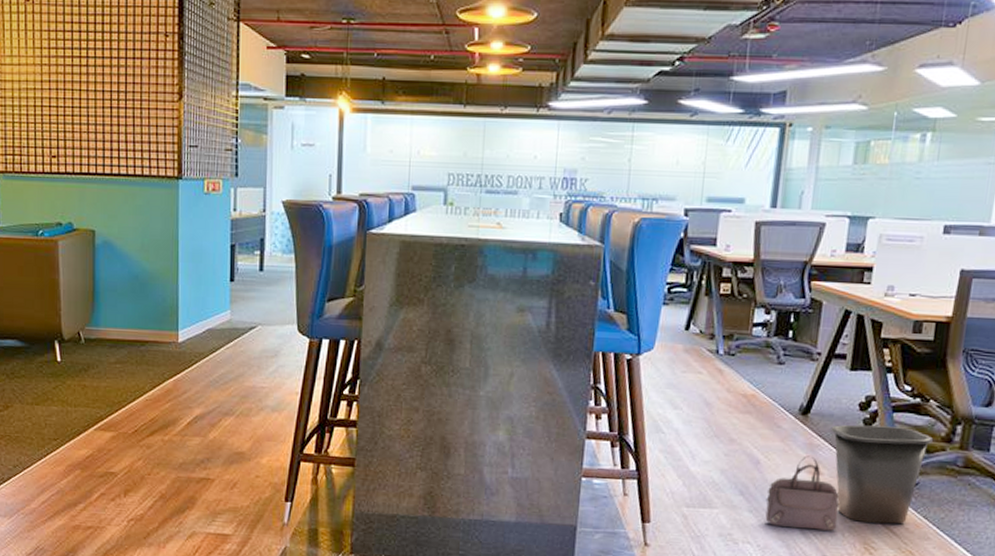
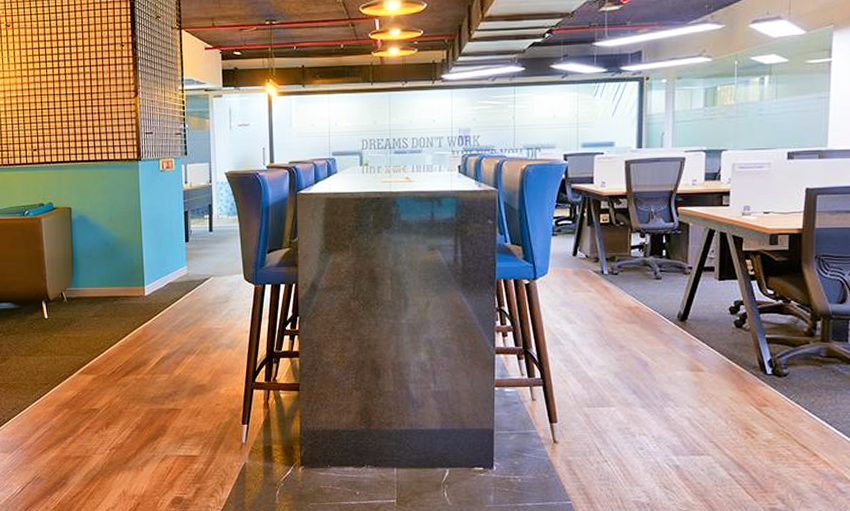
handbag: present [765,455,840,531] -> none [656,356,721,420]
waste bin: present [830,425,933,524] -> none [707,326,797,410]

